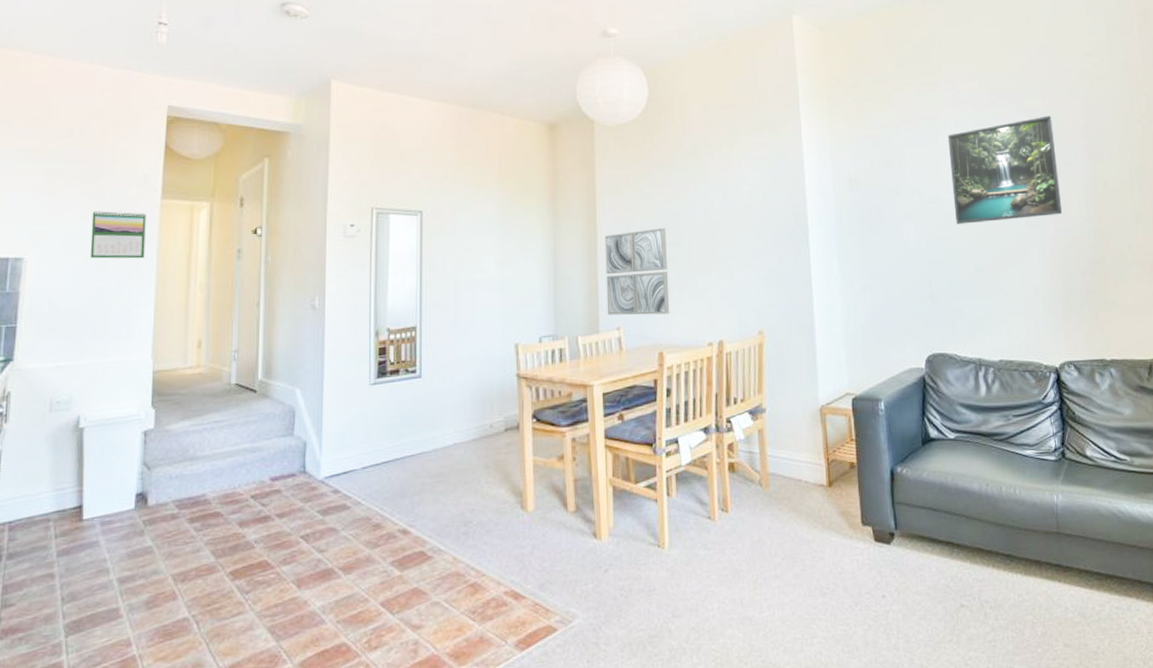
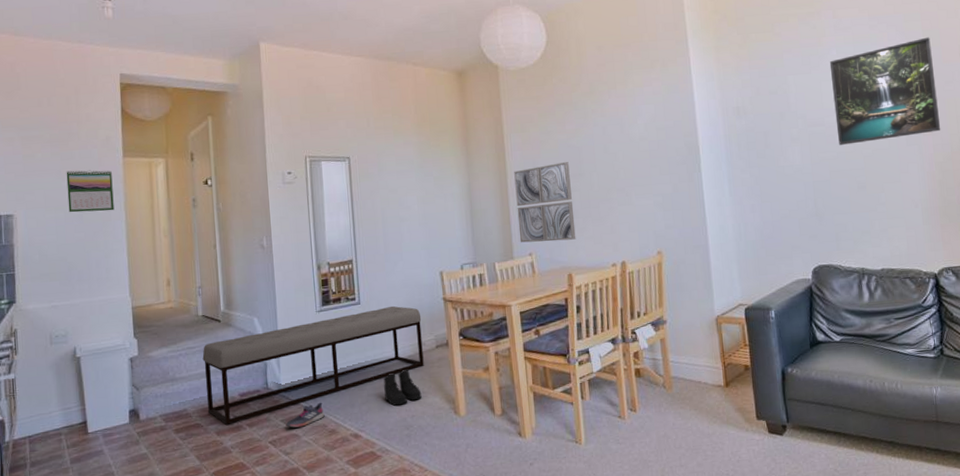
bench: none [231,381,491,514] -> present [202,305,424,425]
shoe: none [322,490,369,520] -> present [286,402,325,428]
boots: none [442,454,485,497] -> present [383,369,422,406]

